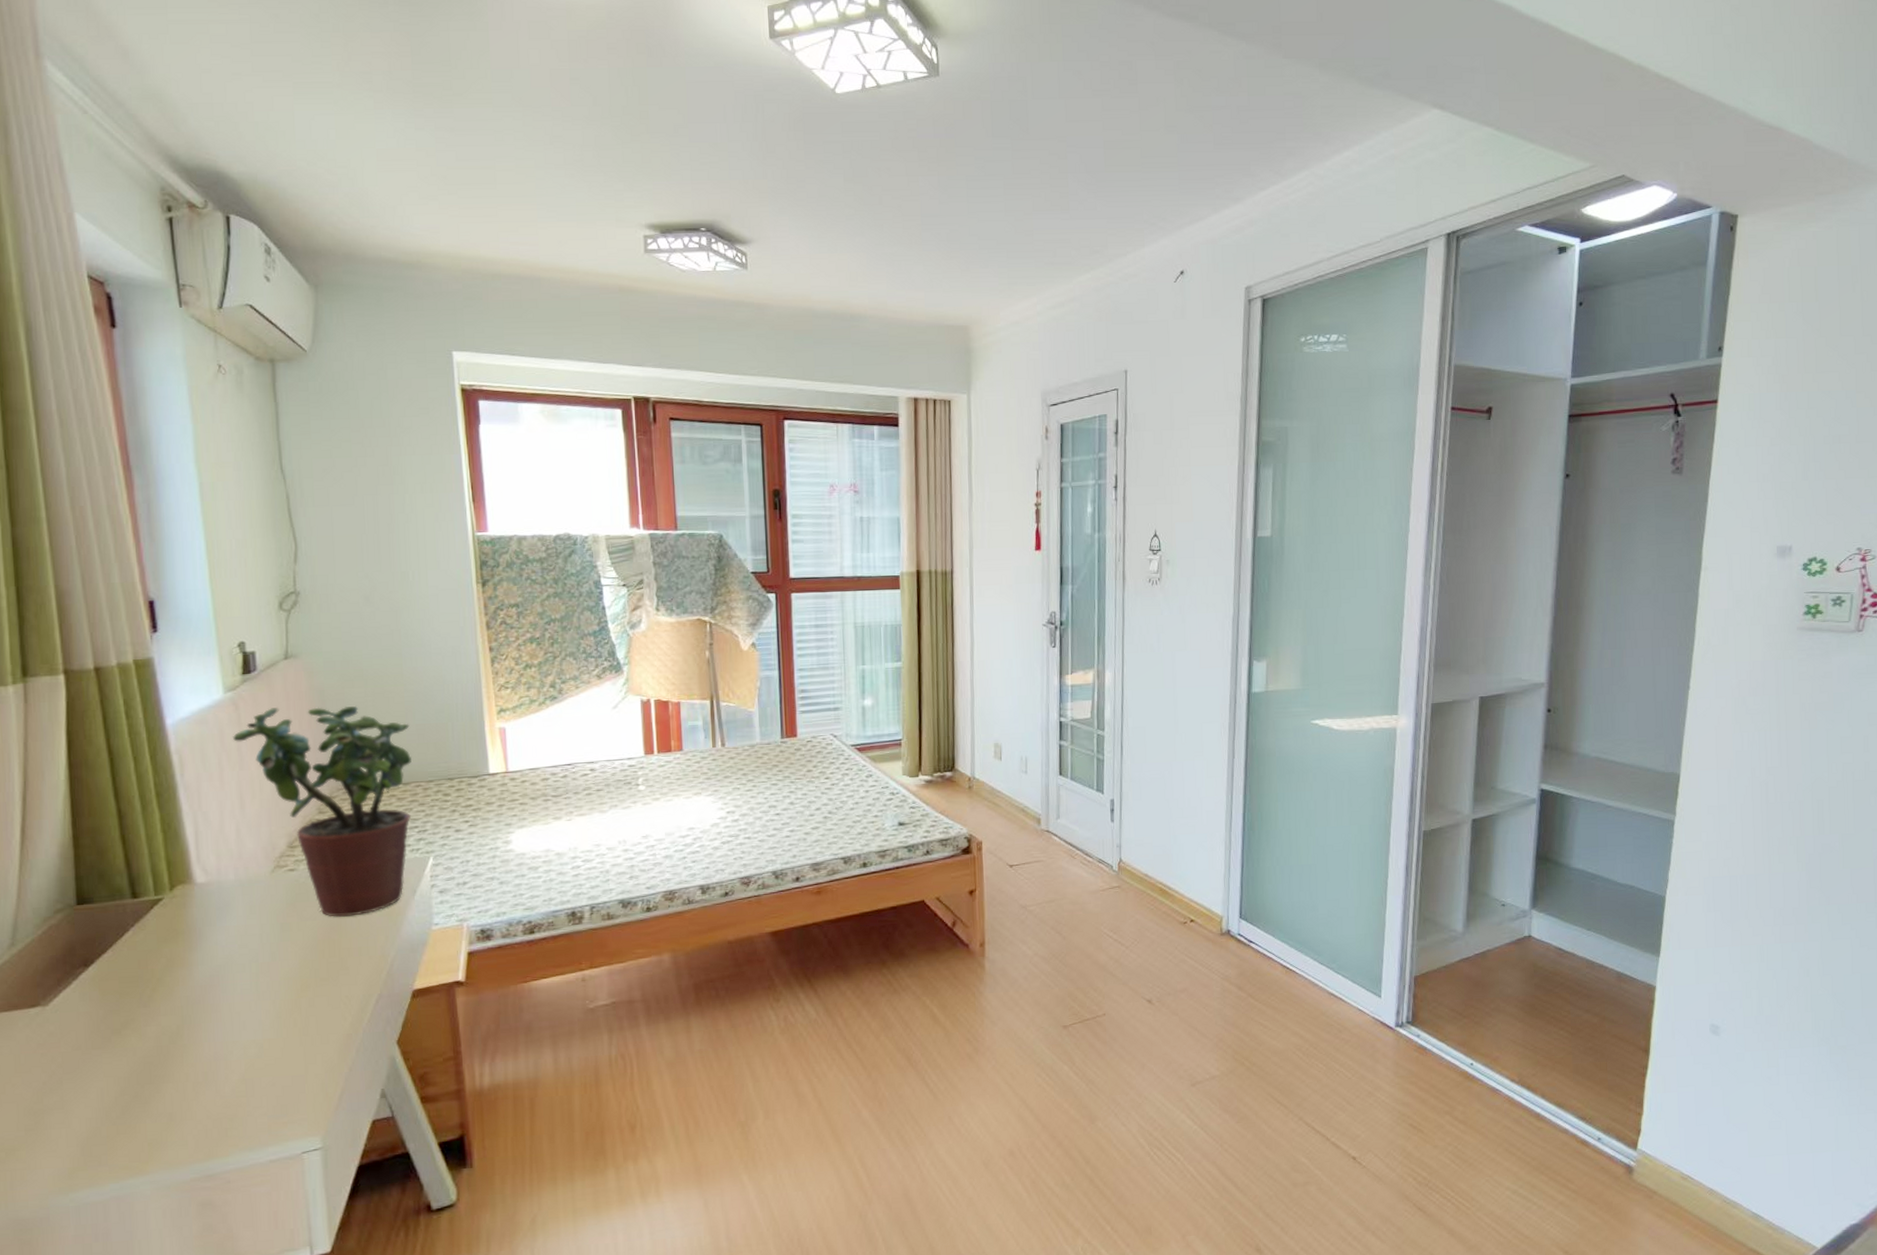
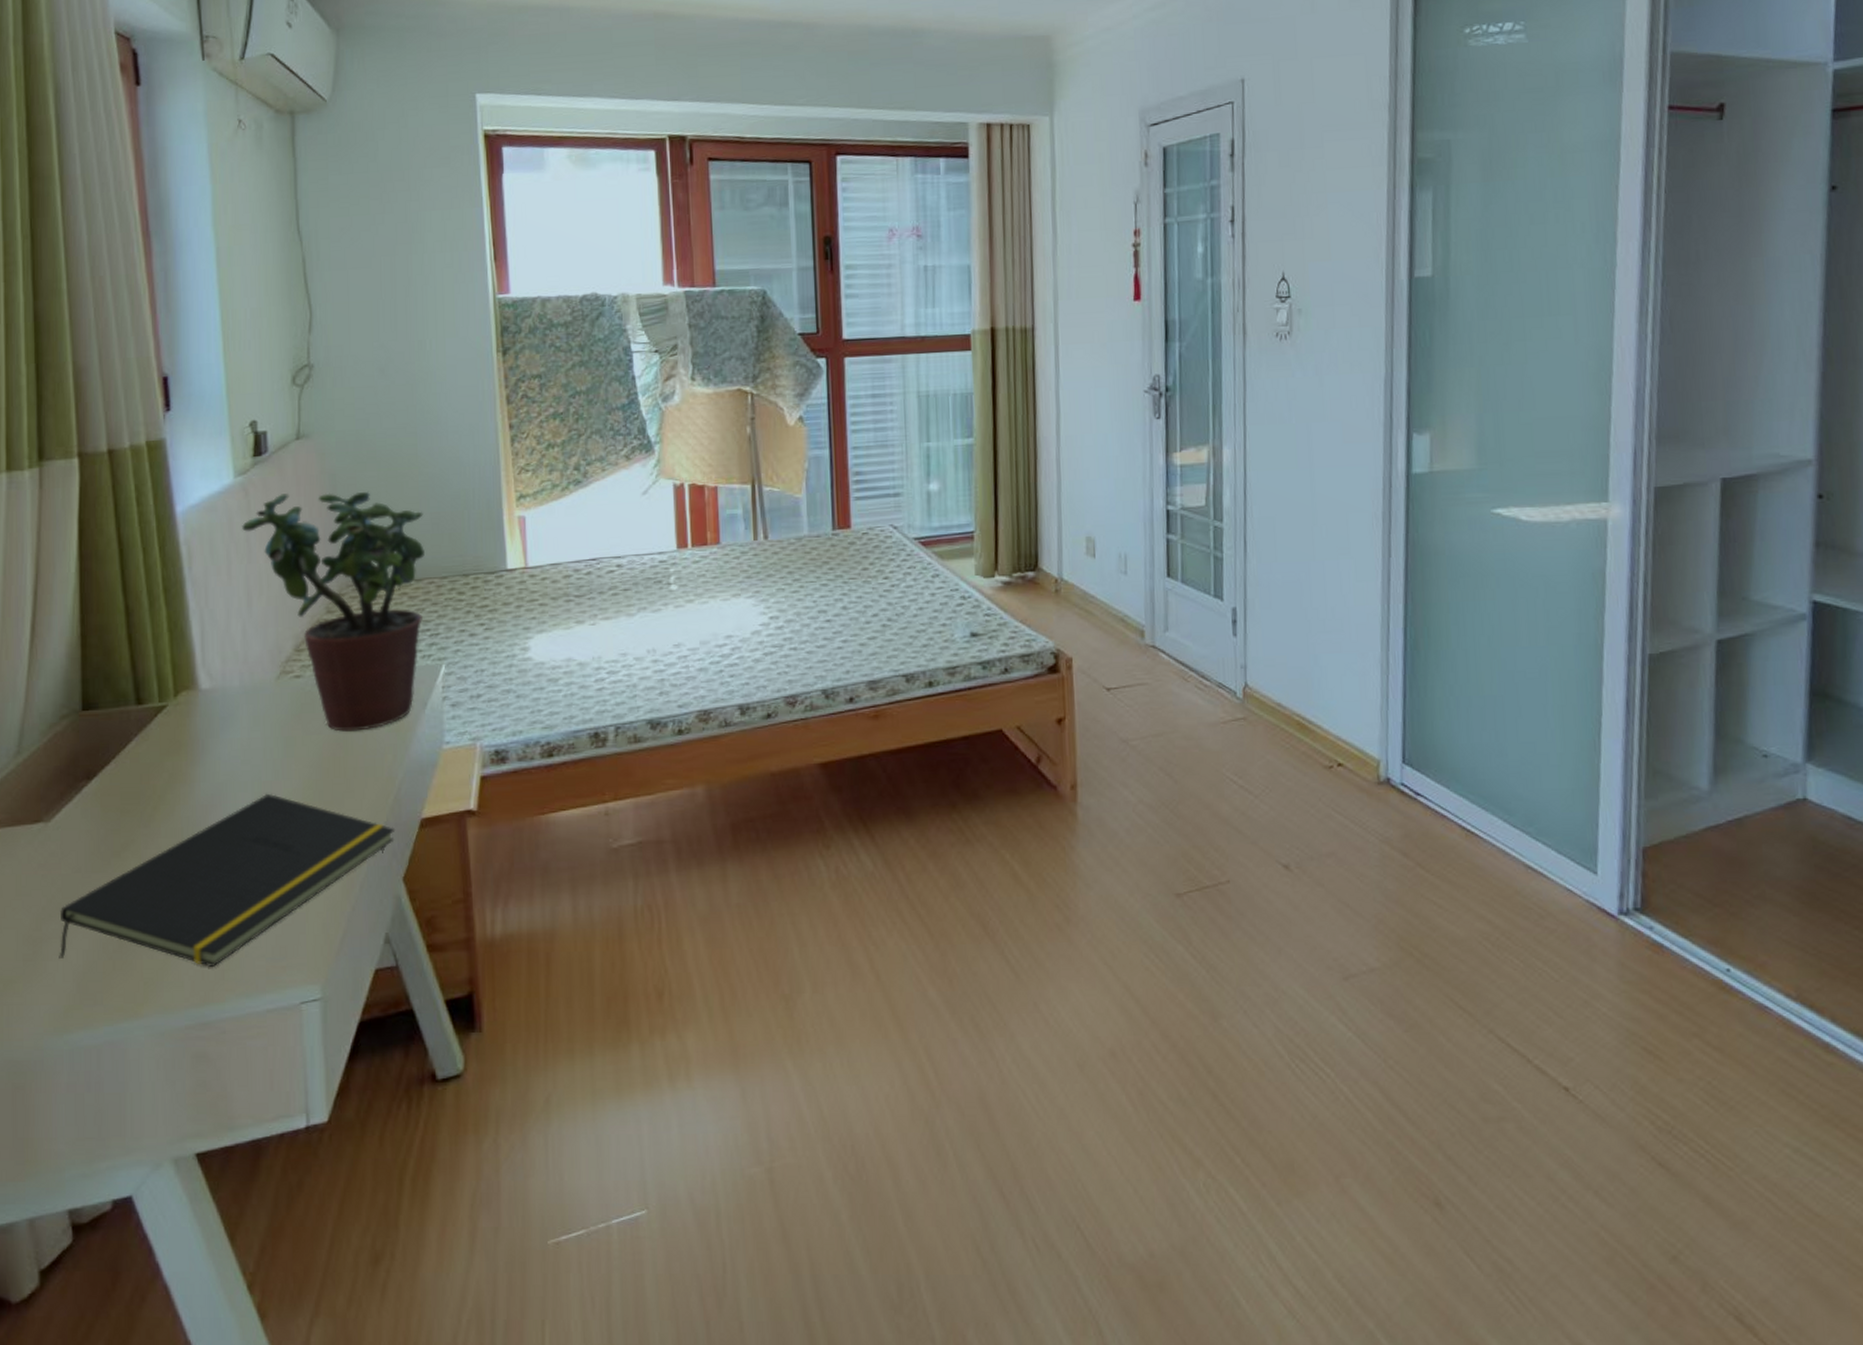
notepad: none [61,973,389,1127] -> present [59,793,396,967]

